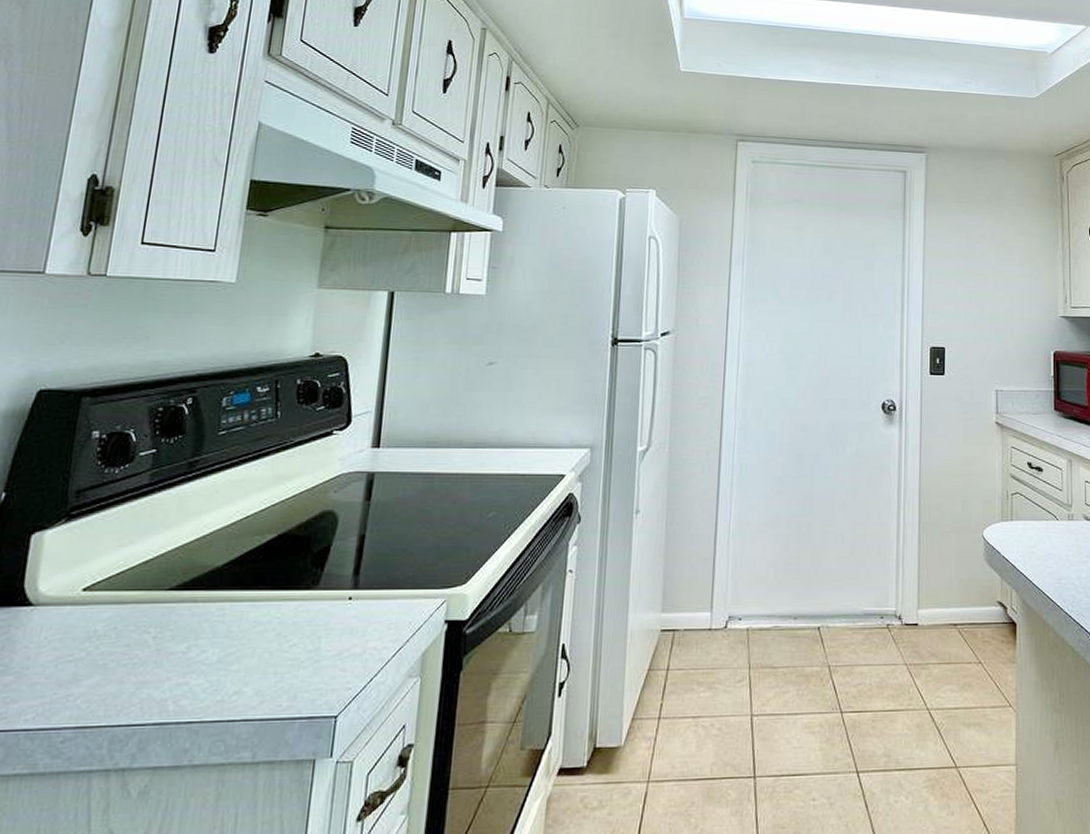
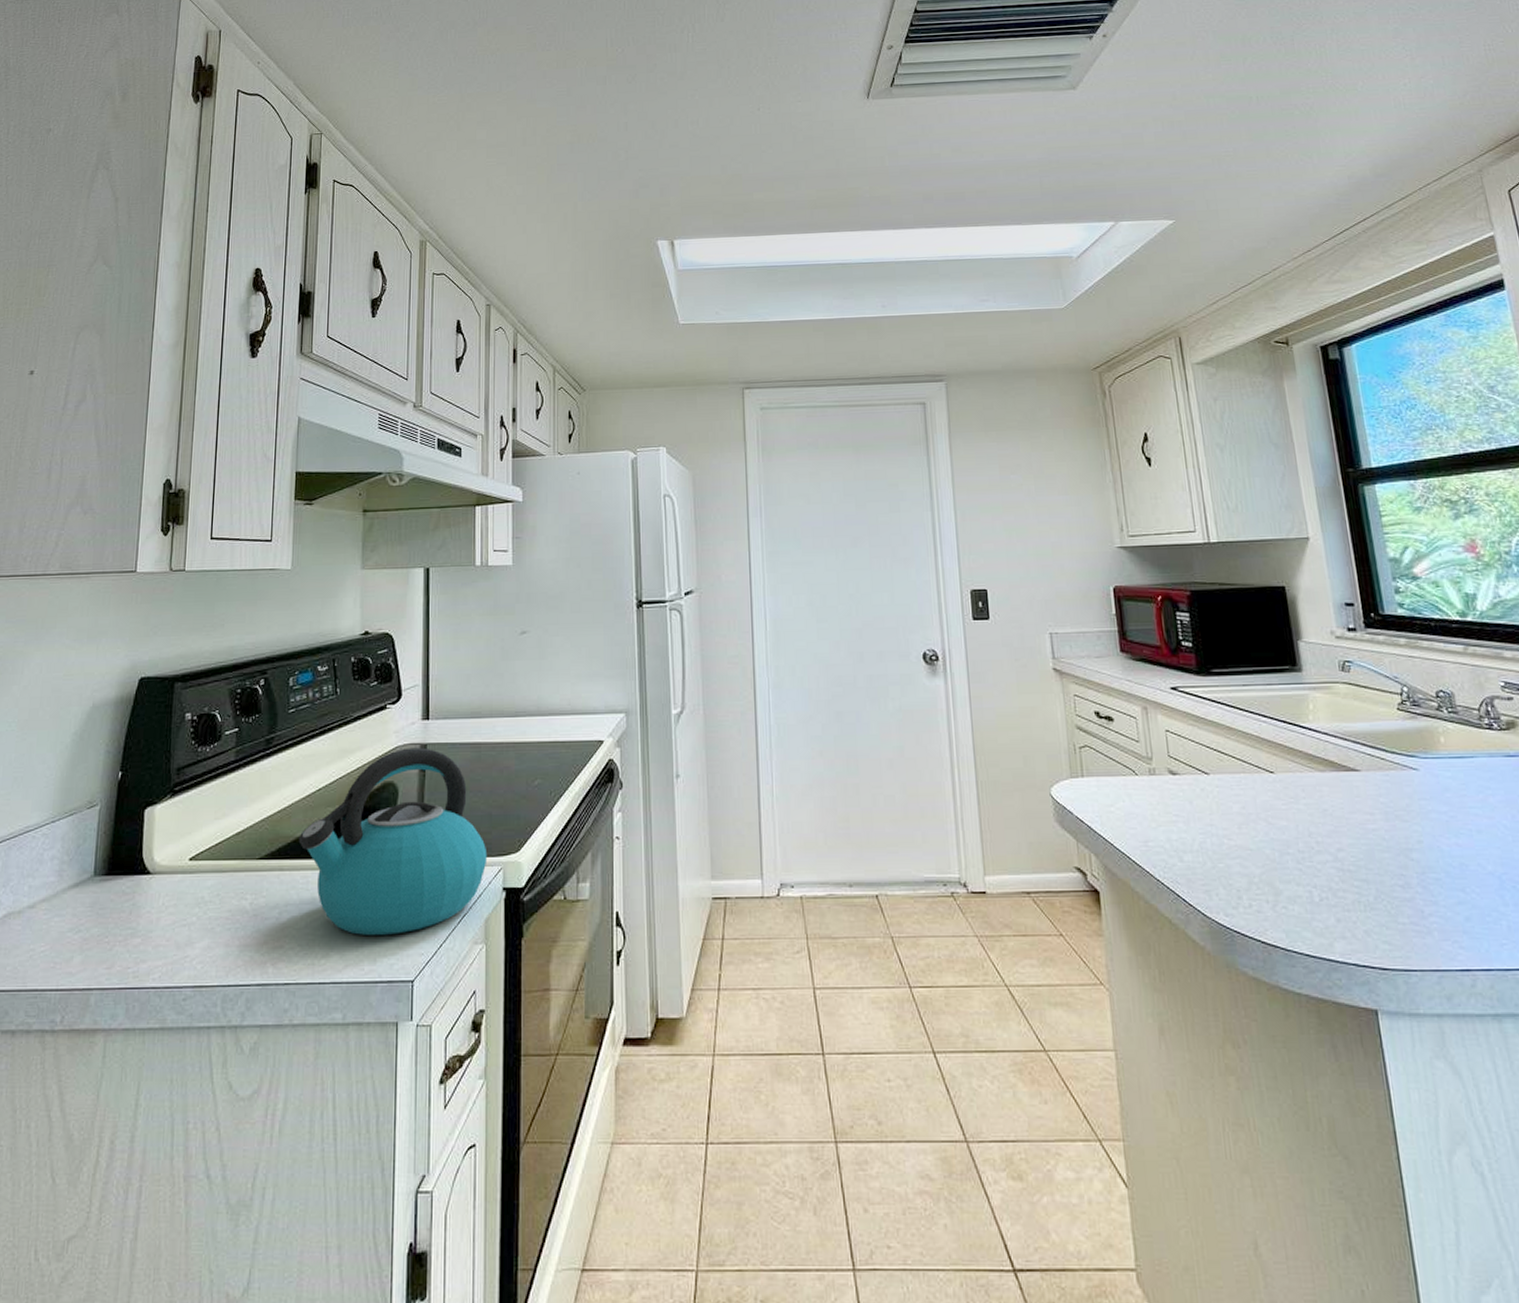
kettle: none [217,476,432,670] -> present [298,747,488,935]

